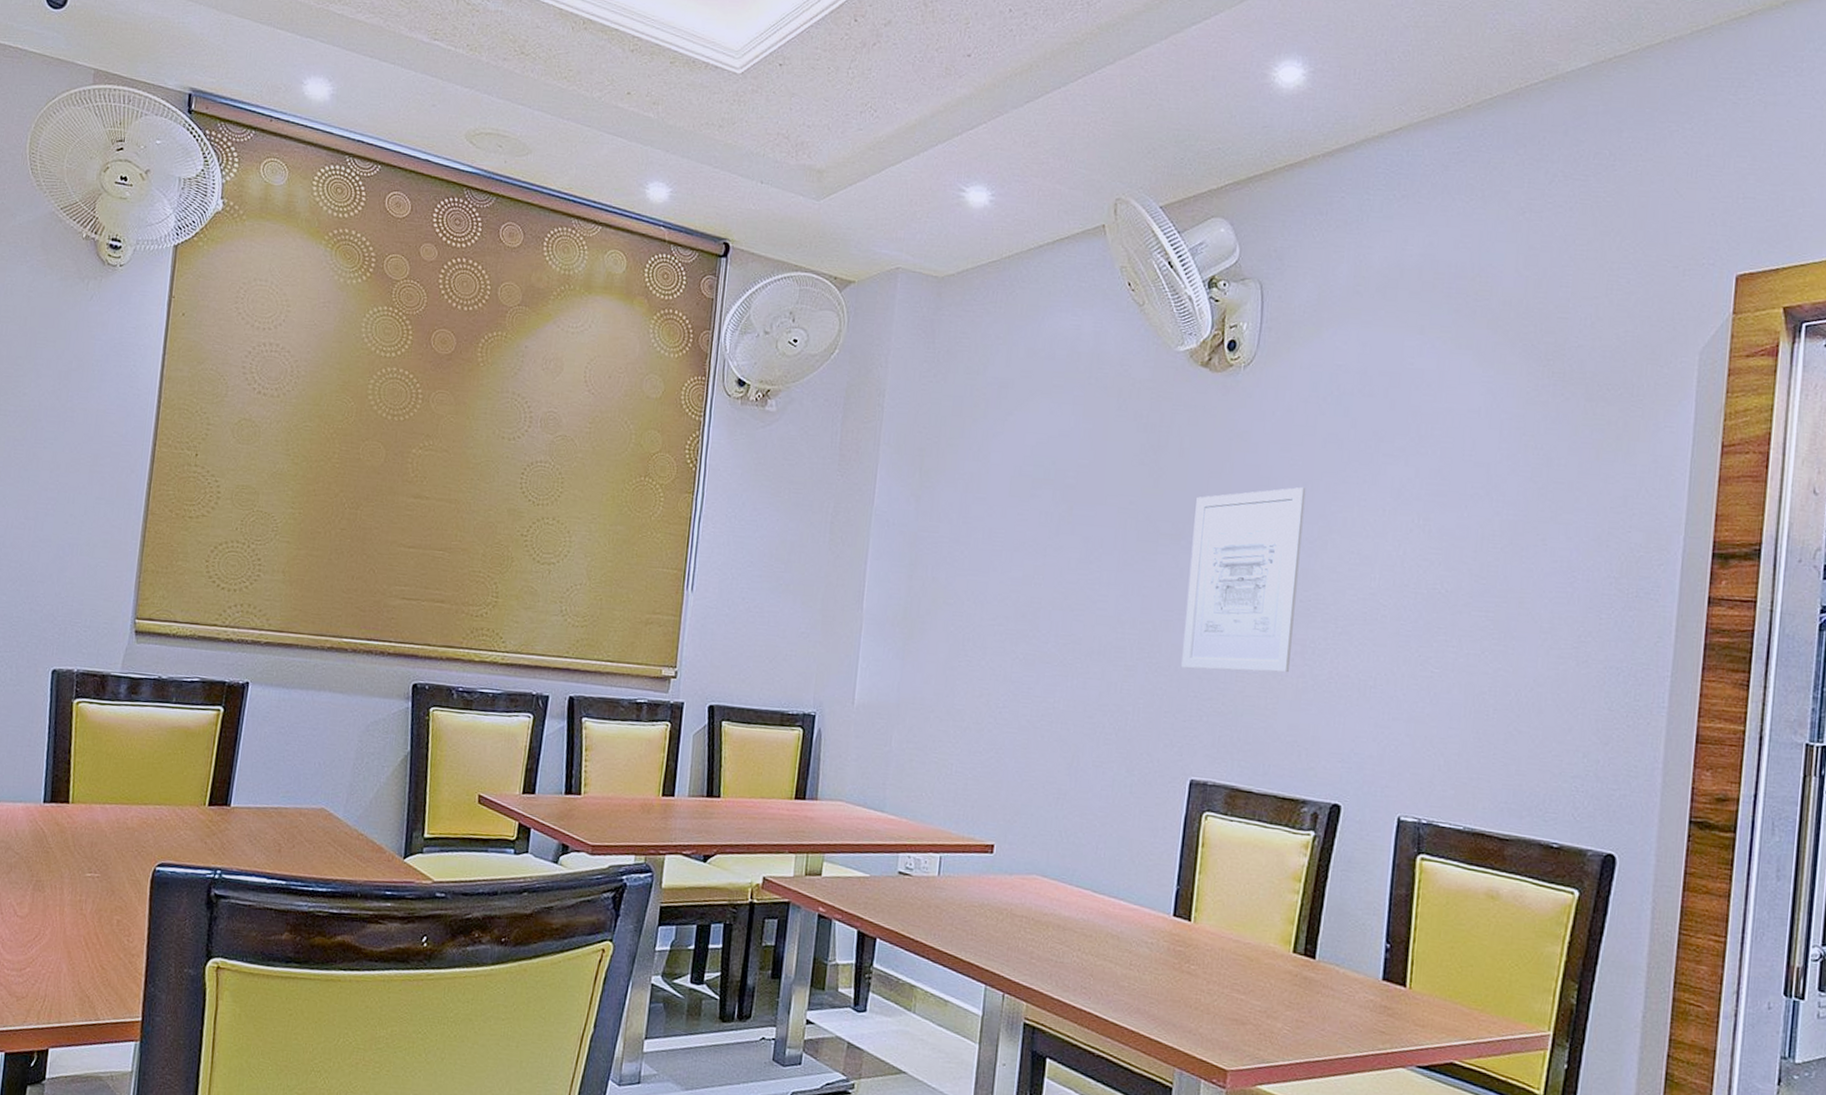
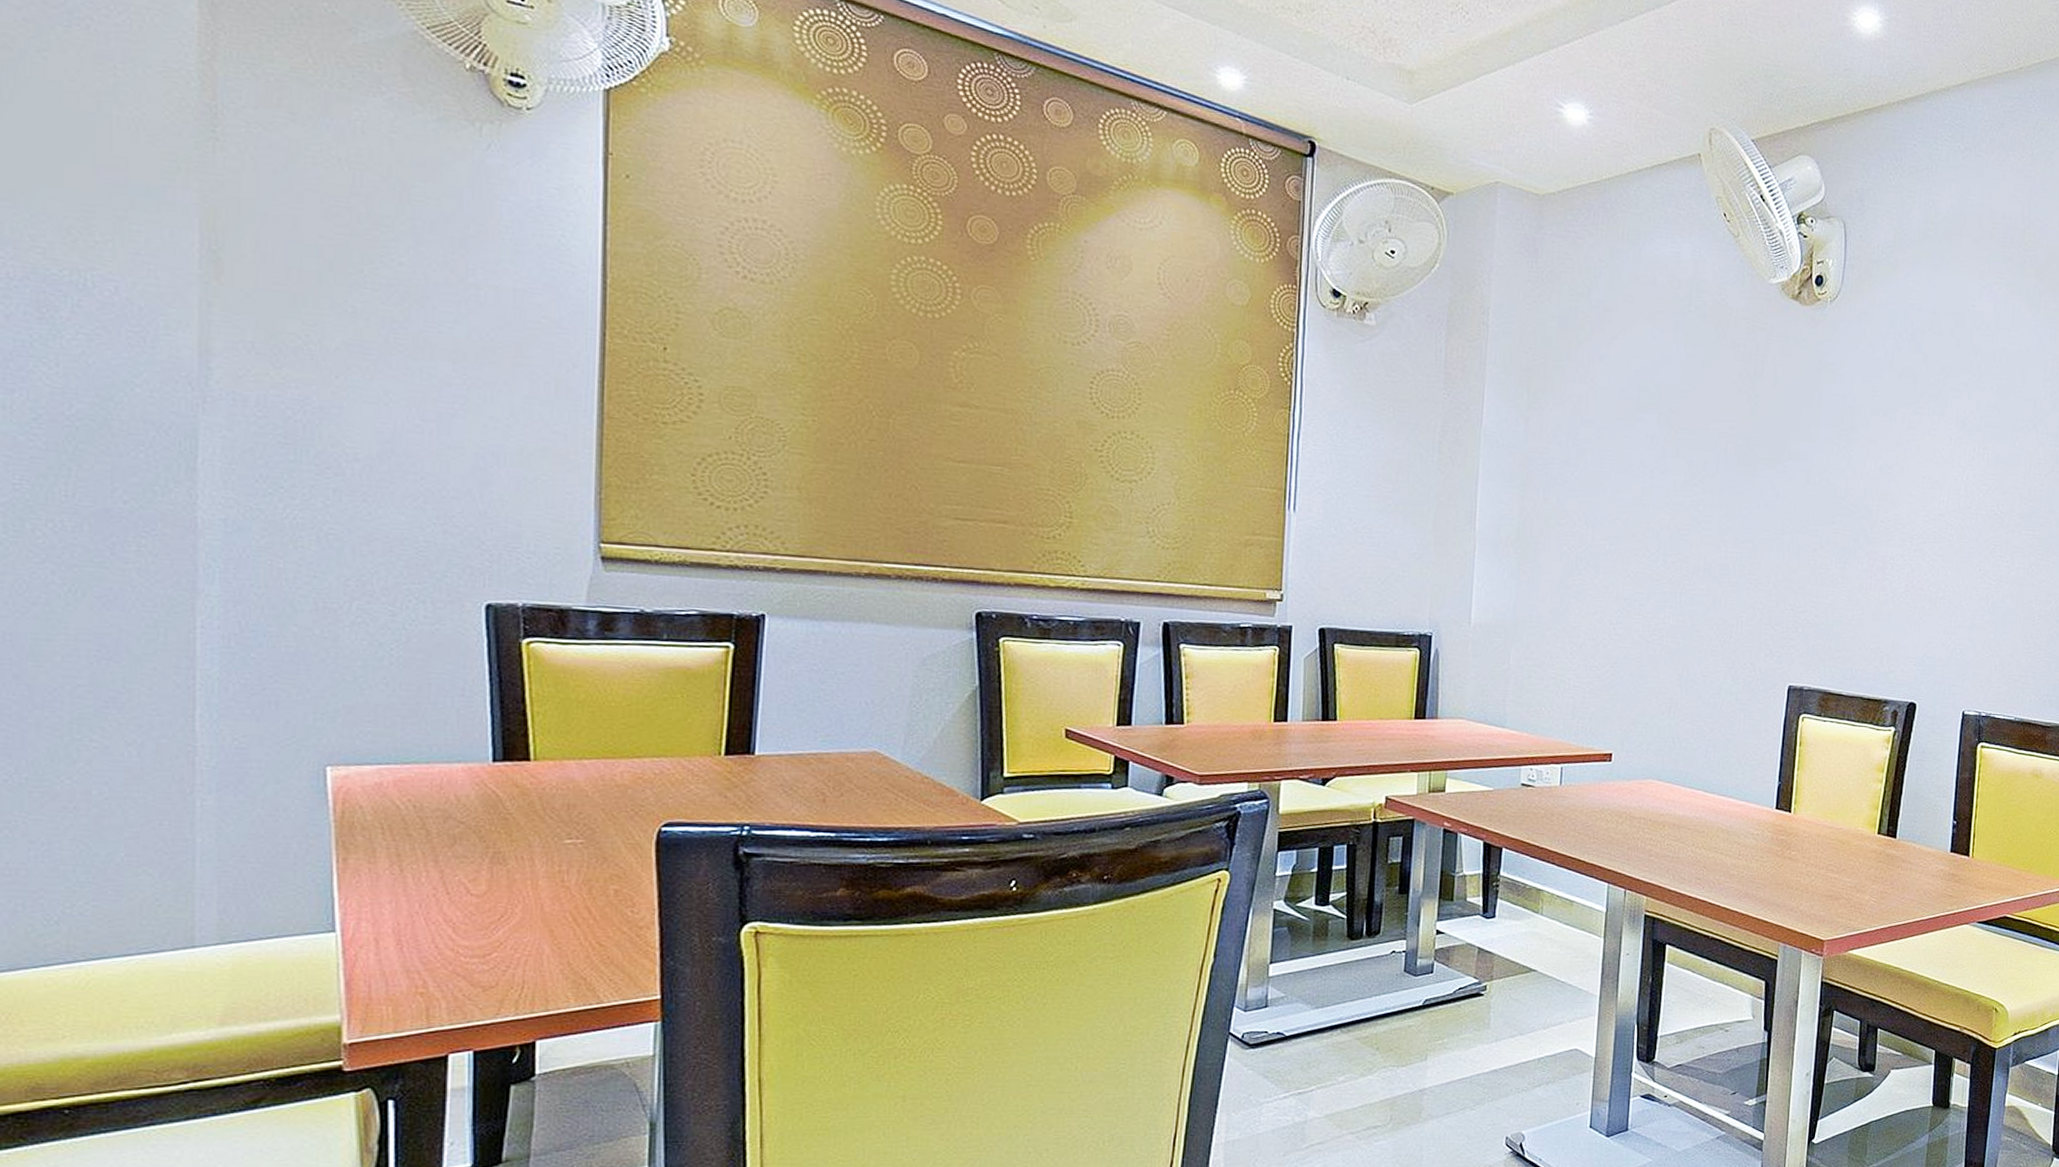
wall art: present [1181,486,1306,673] -> none [1779,416,1885,587]

